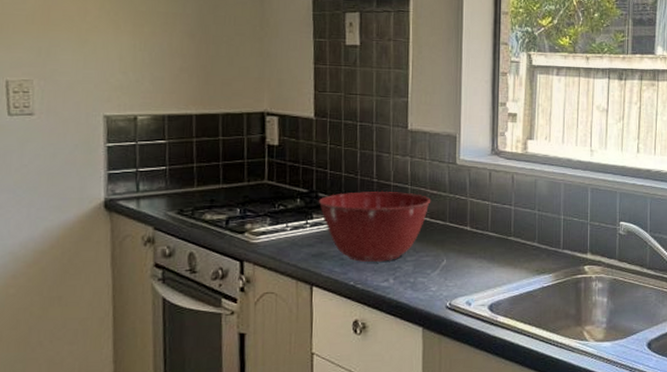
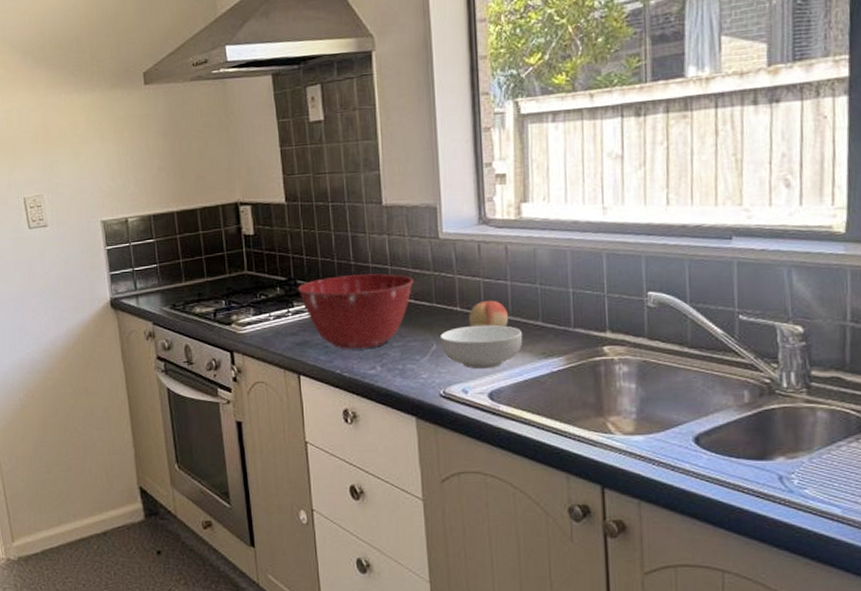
cereal bowl: none [450,244,521,284] -> present [439,324,523,370]
fruit: none [476,222,511,246] -> present [468,300,509,327]

